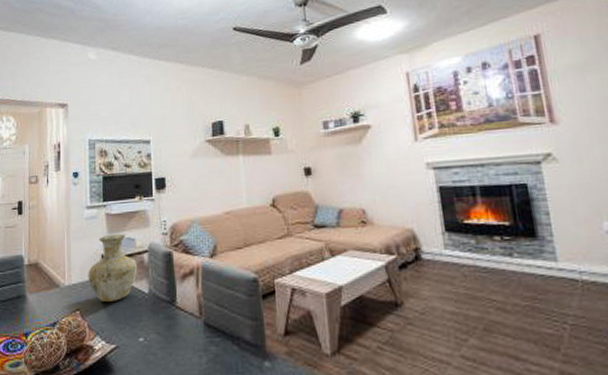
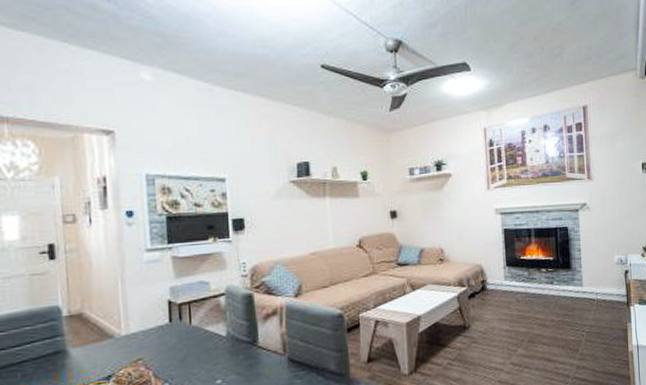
vase: present [88,233,138,302] -> none [151,277,214,349]

